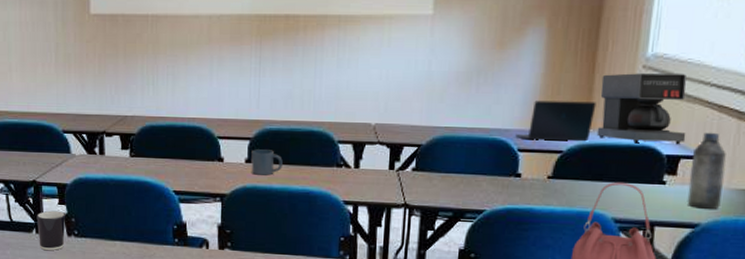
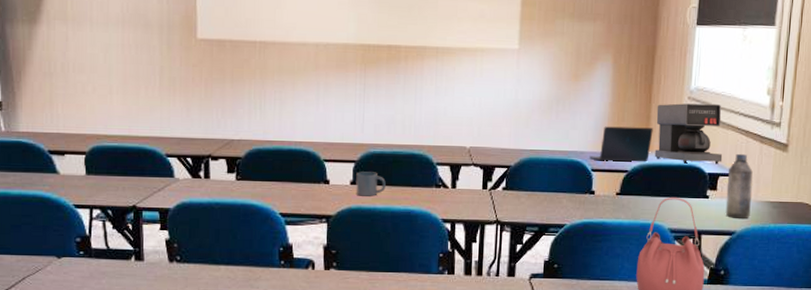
mug: present [36,210,66,251] -> none [136,236,168,279]

